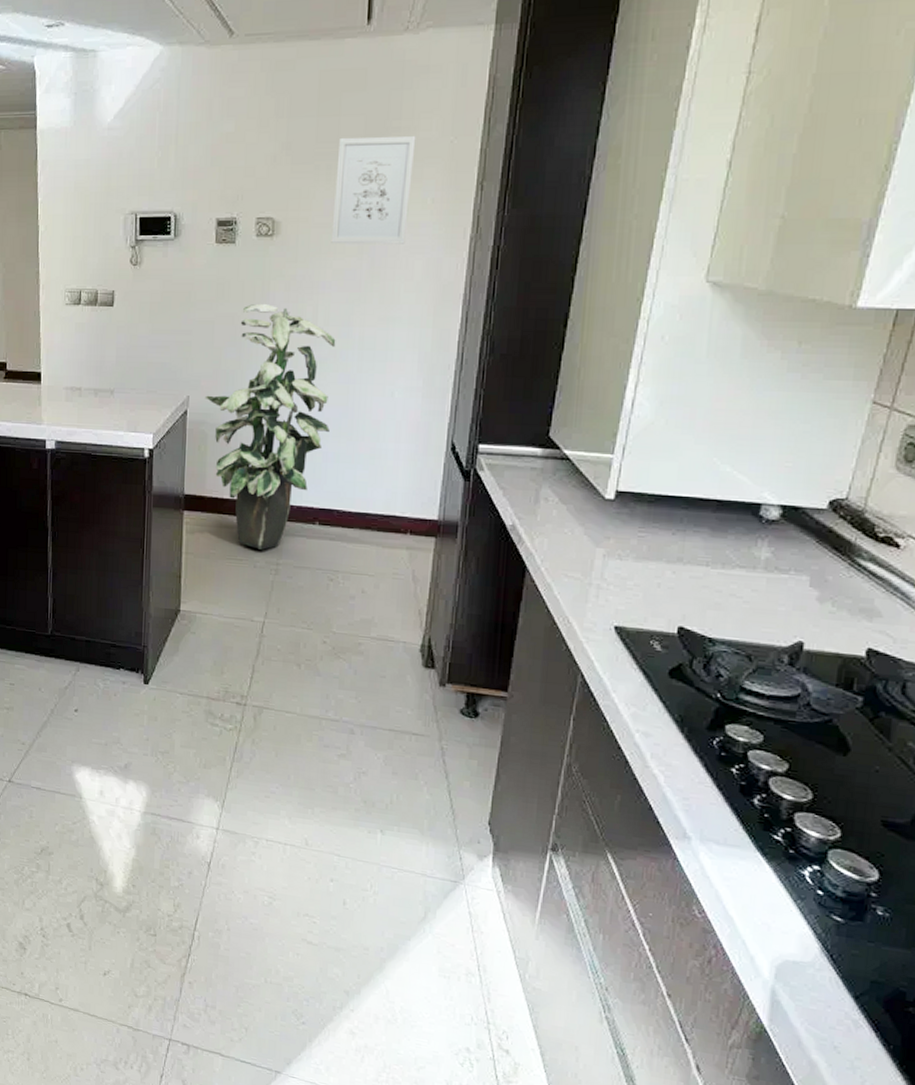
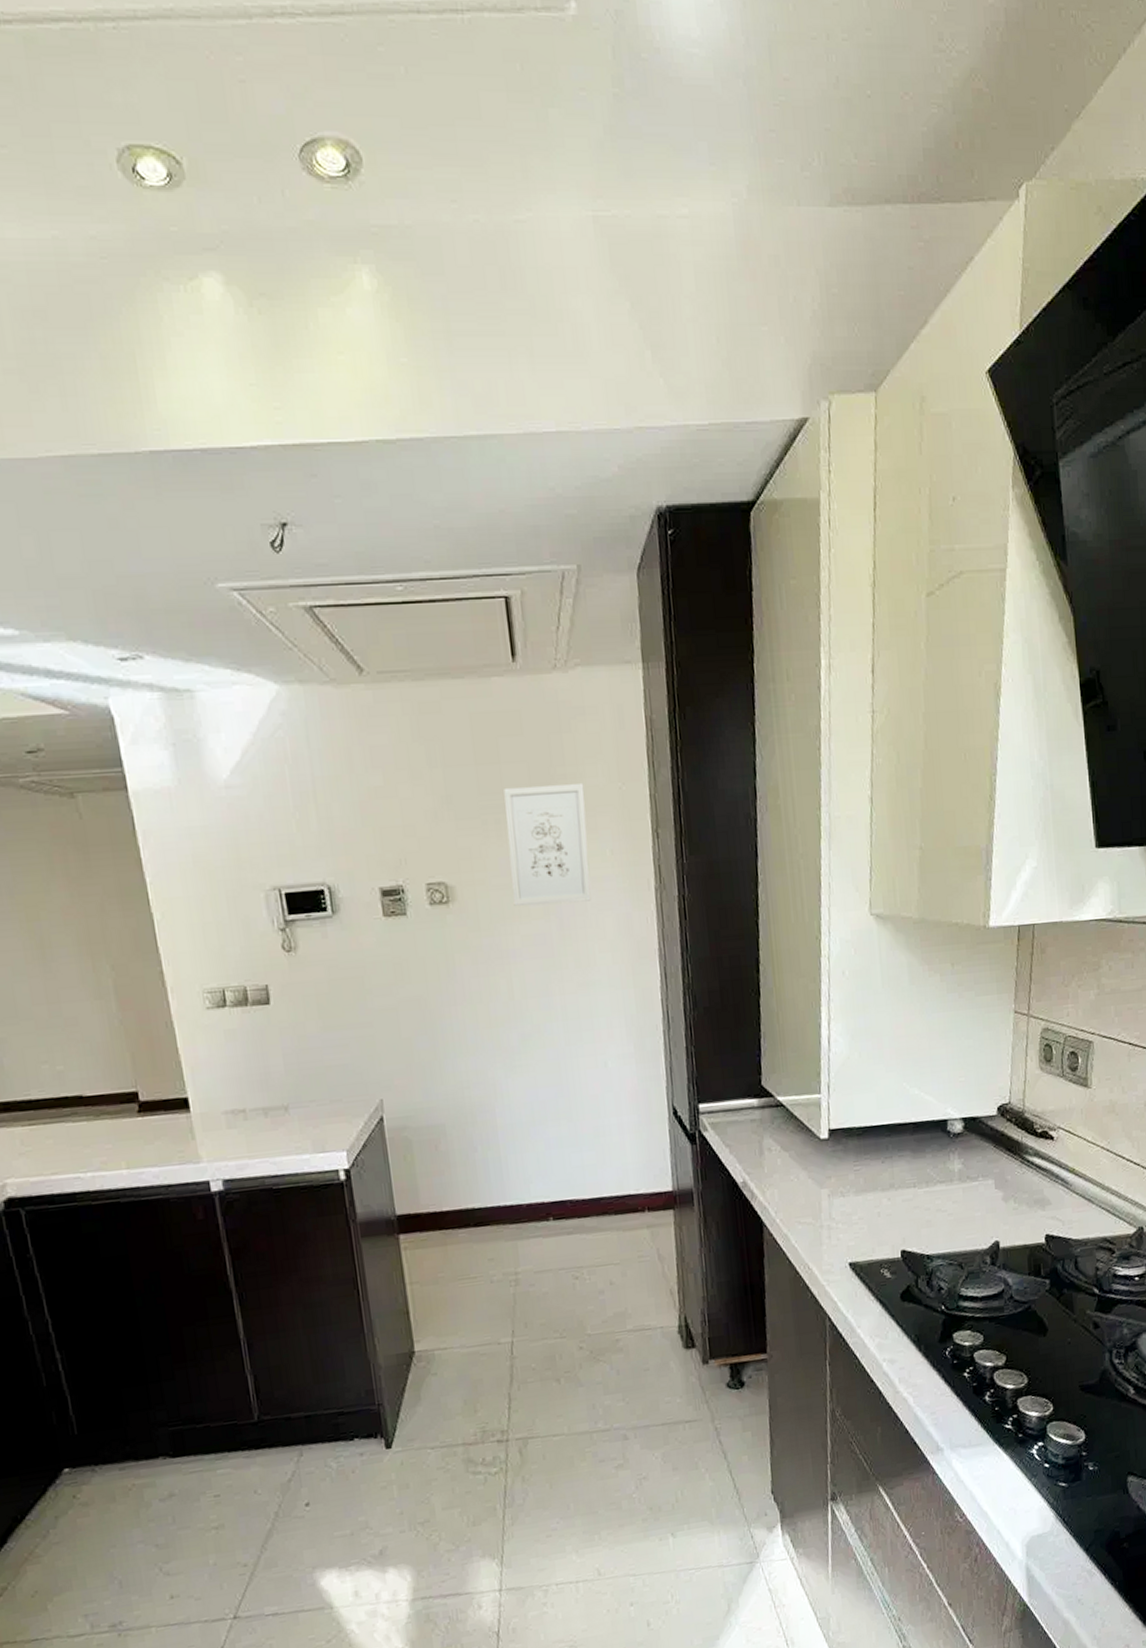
indoor plant: present [204,304,336,550] -> none [401,981,547,1262]

